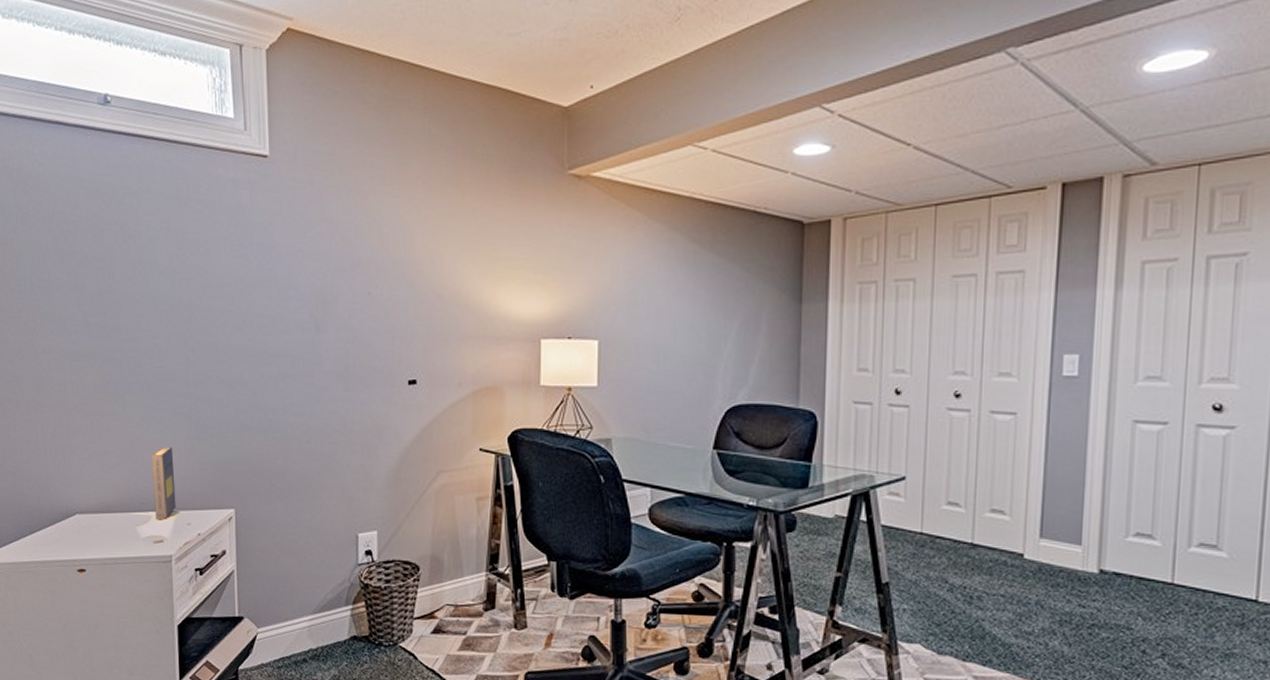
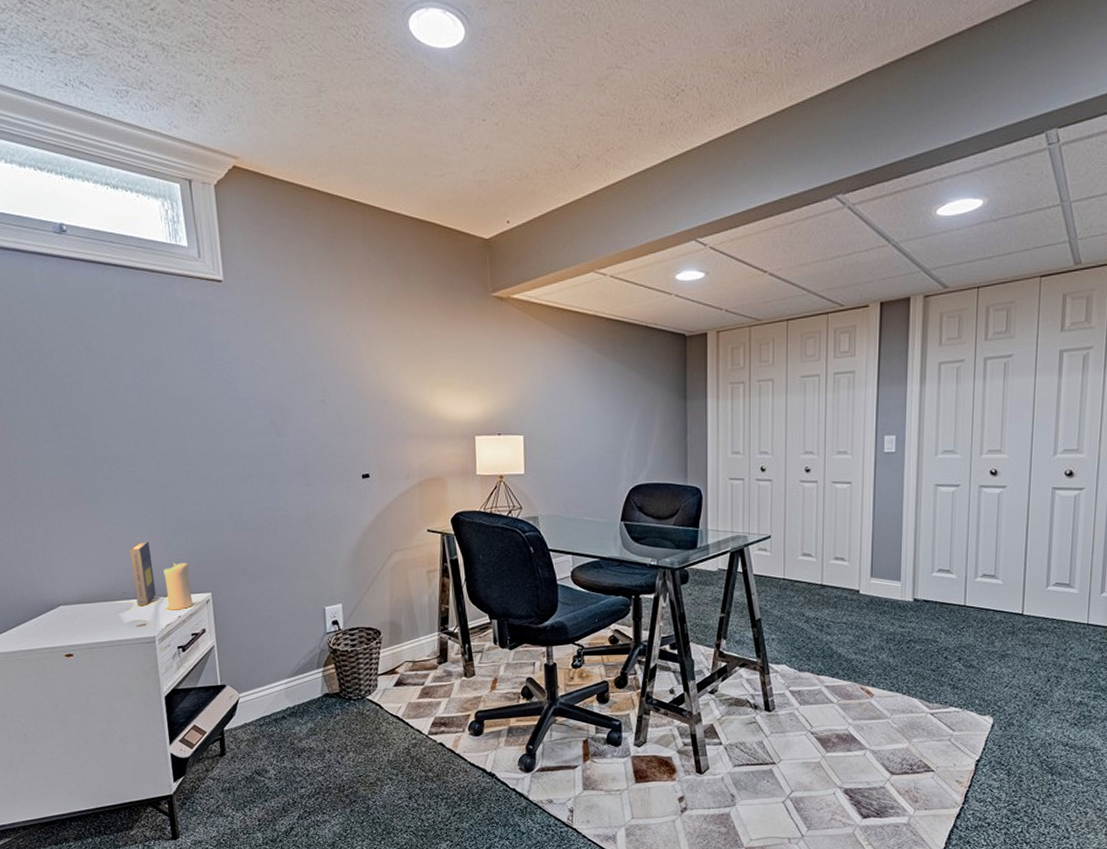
candle: none [185,472,215,527] -> present [163,562,193,610]

